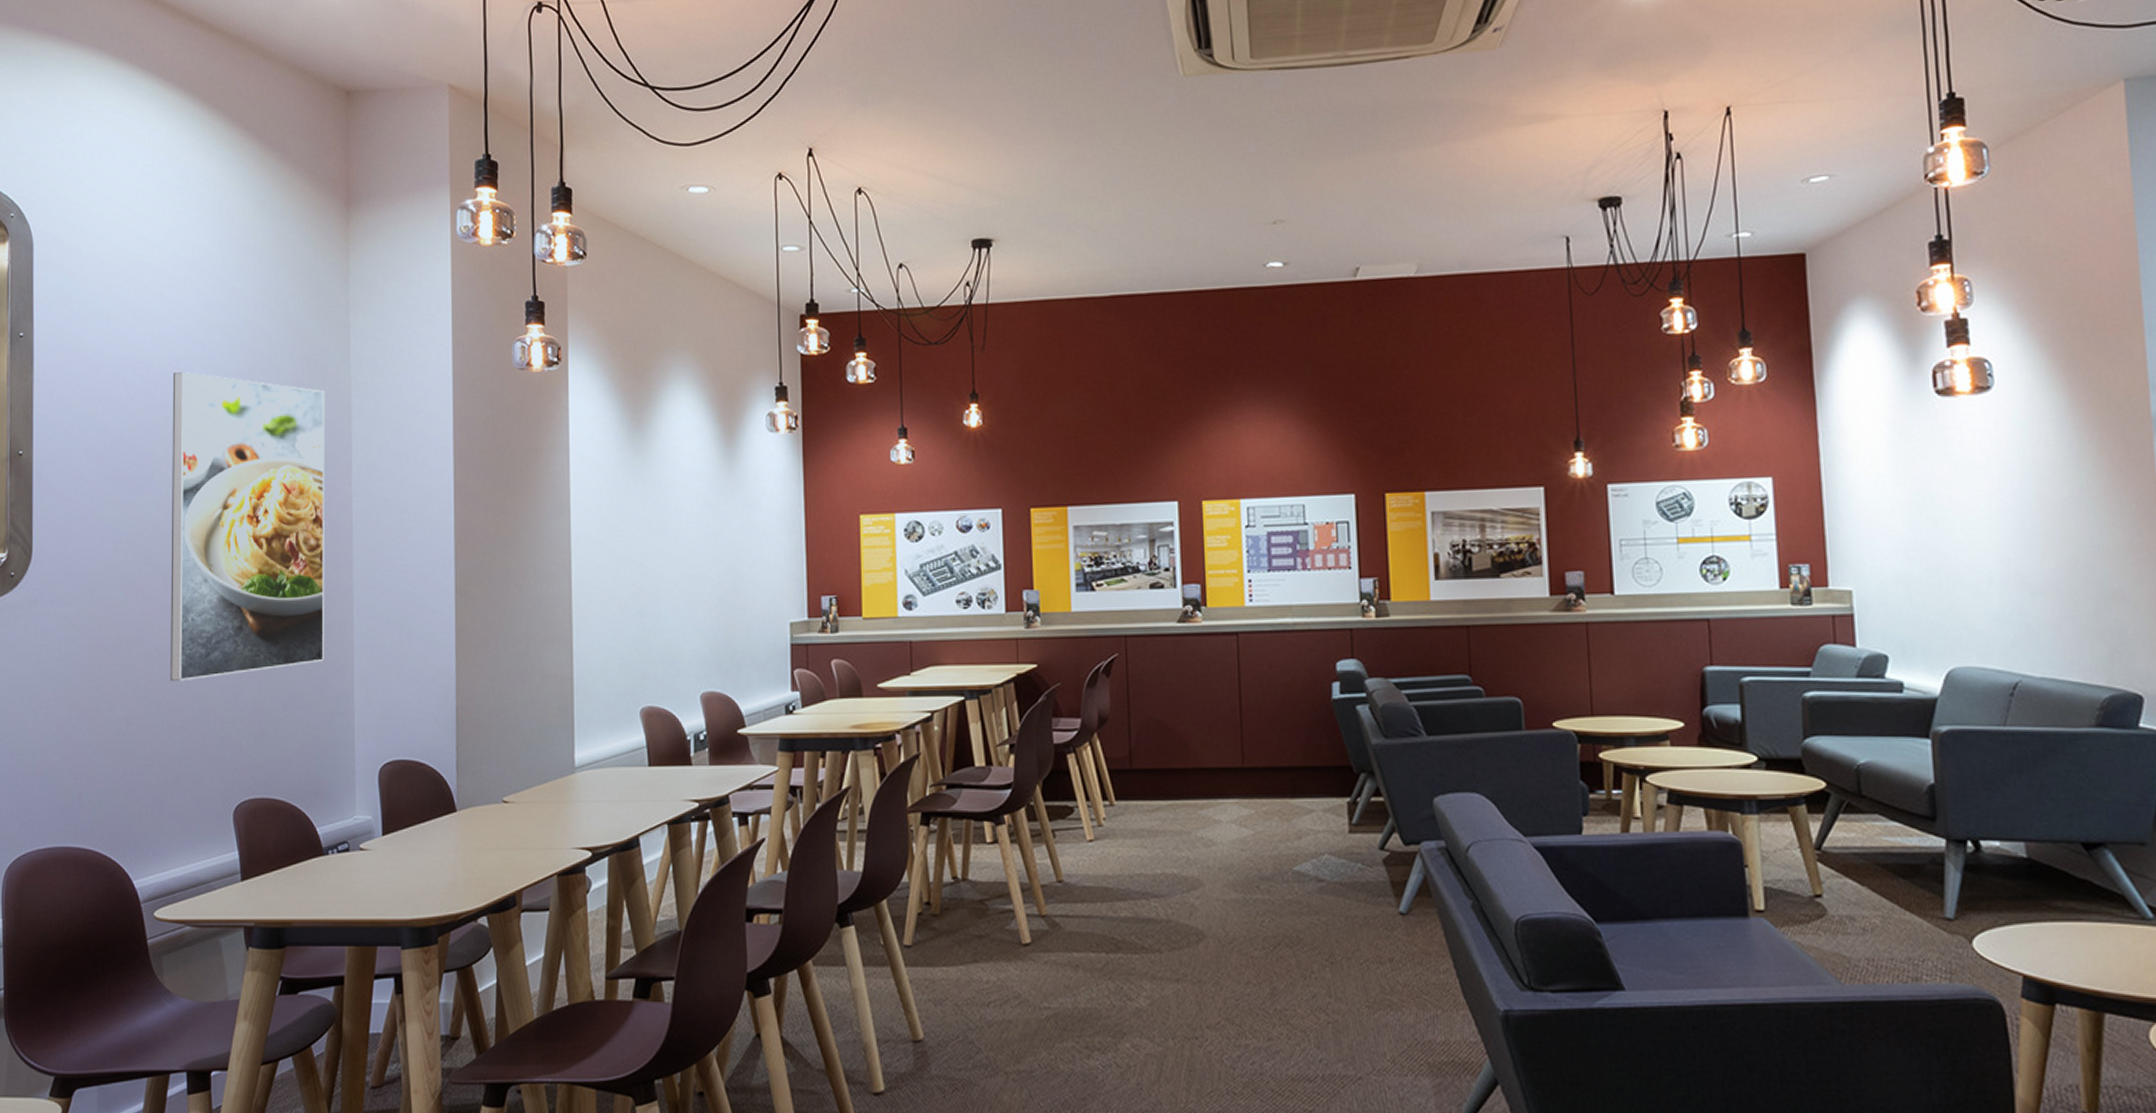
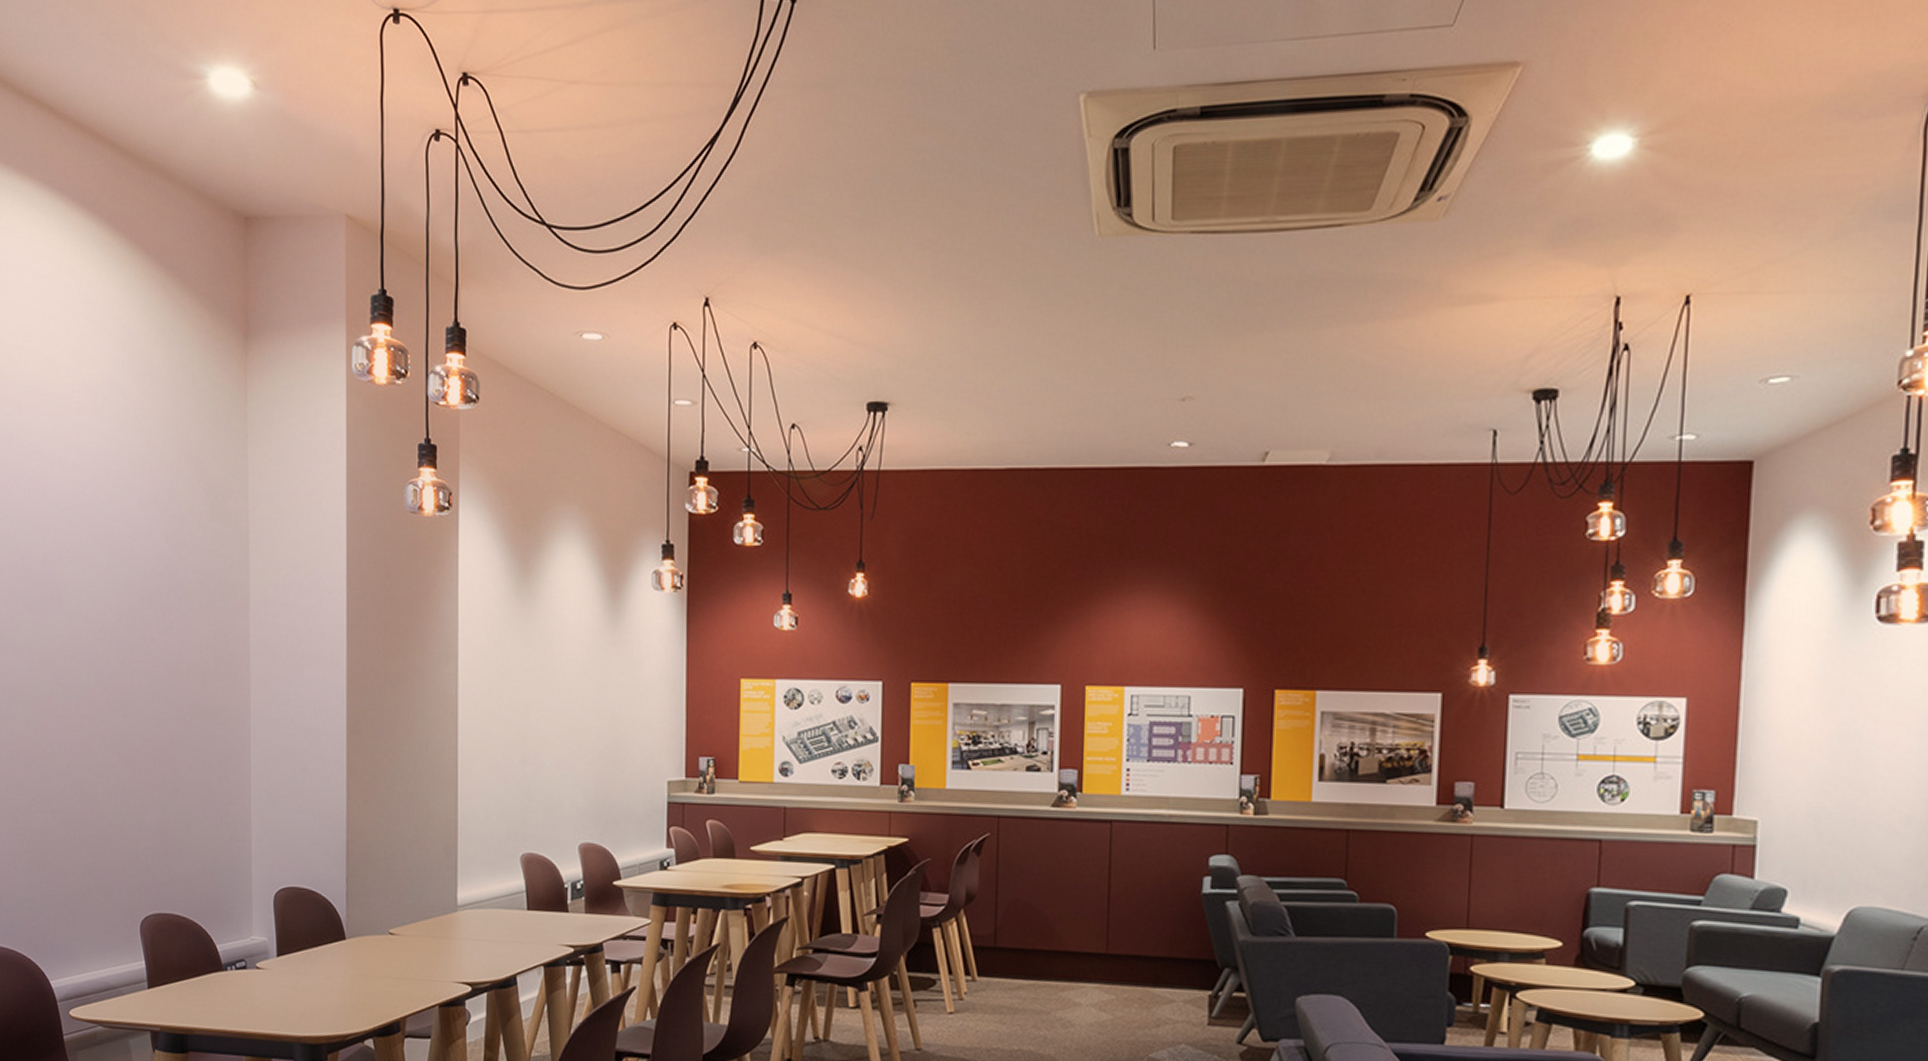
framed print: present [170,371,326,682] -> none [79,497,225,799]

